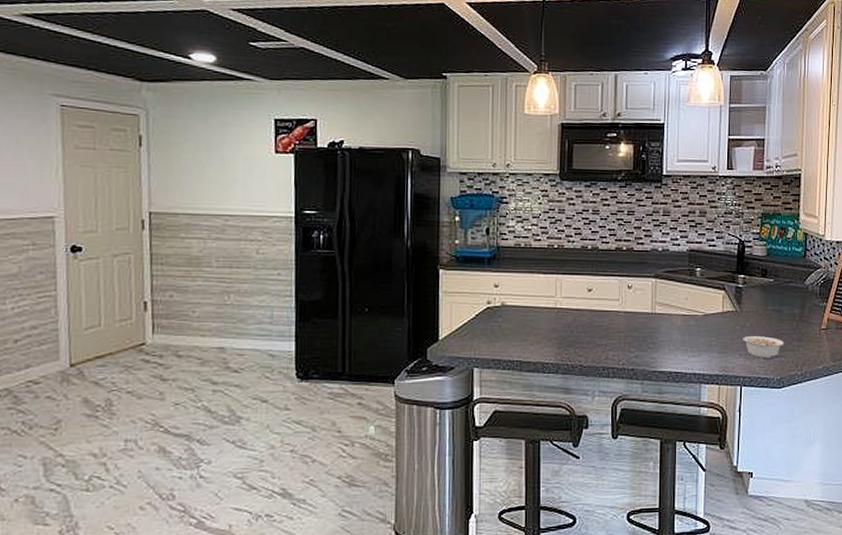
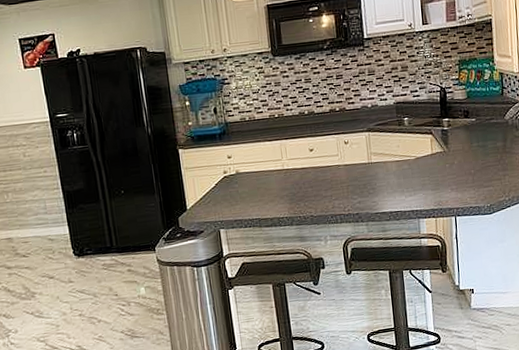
legume: present [743,335,785,358] -> none [453,170,491,190]

